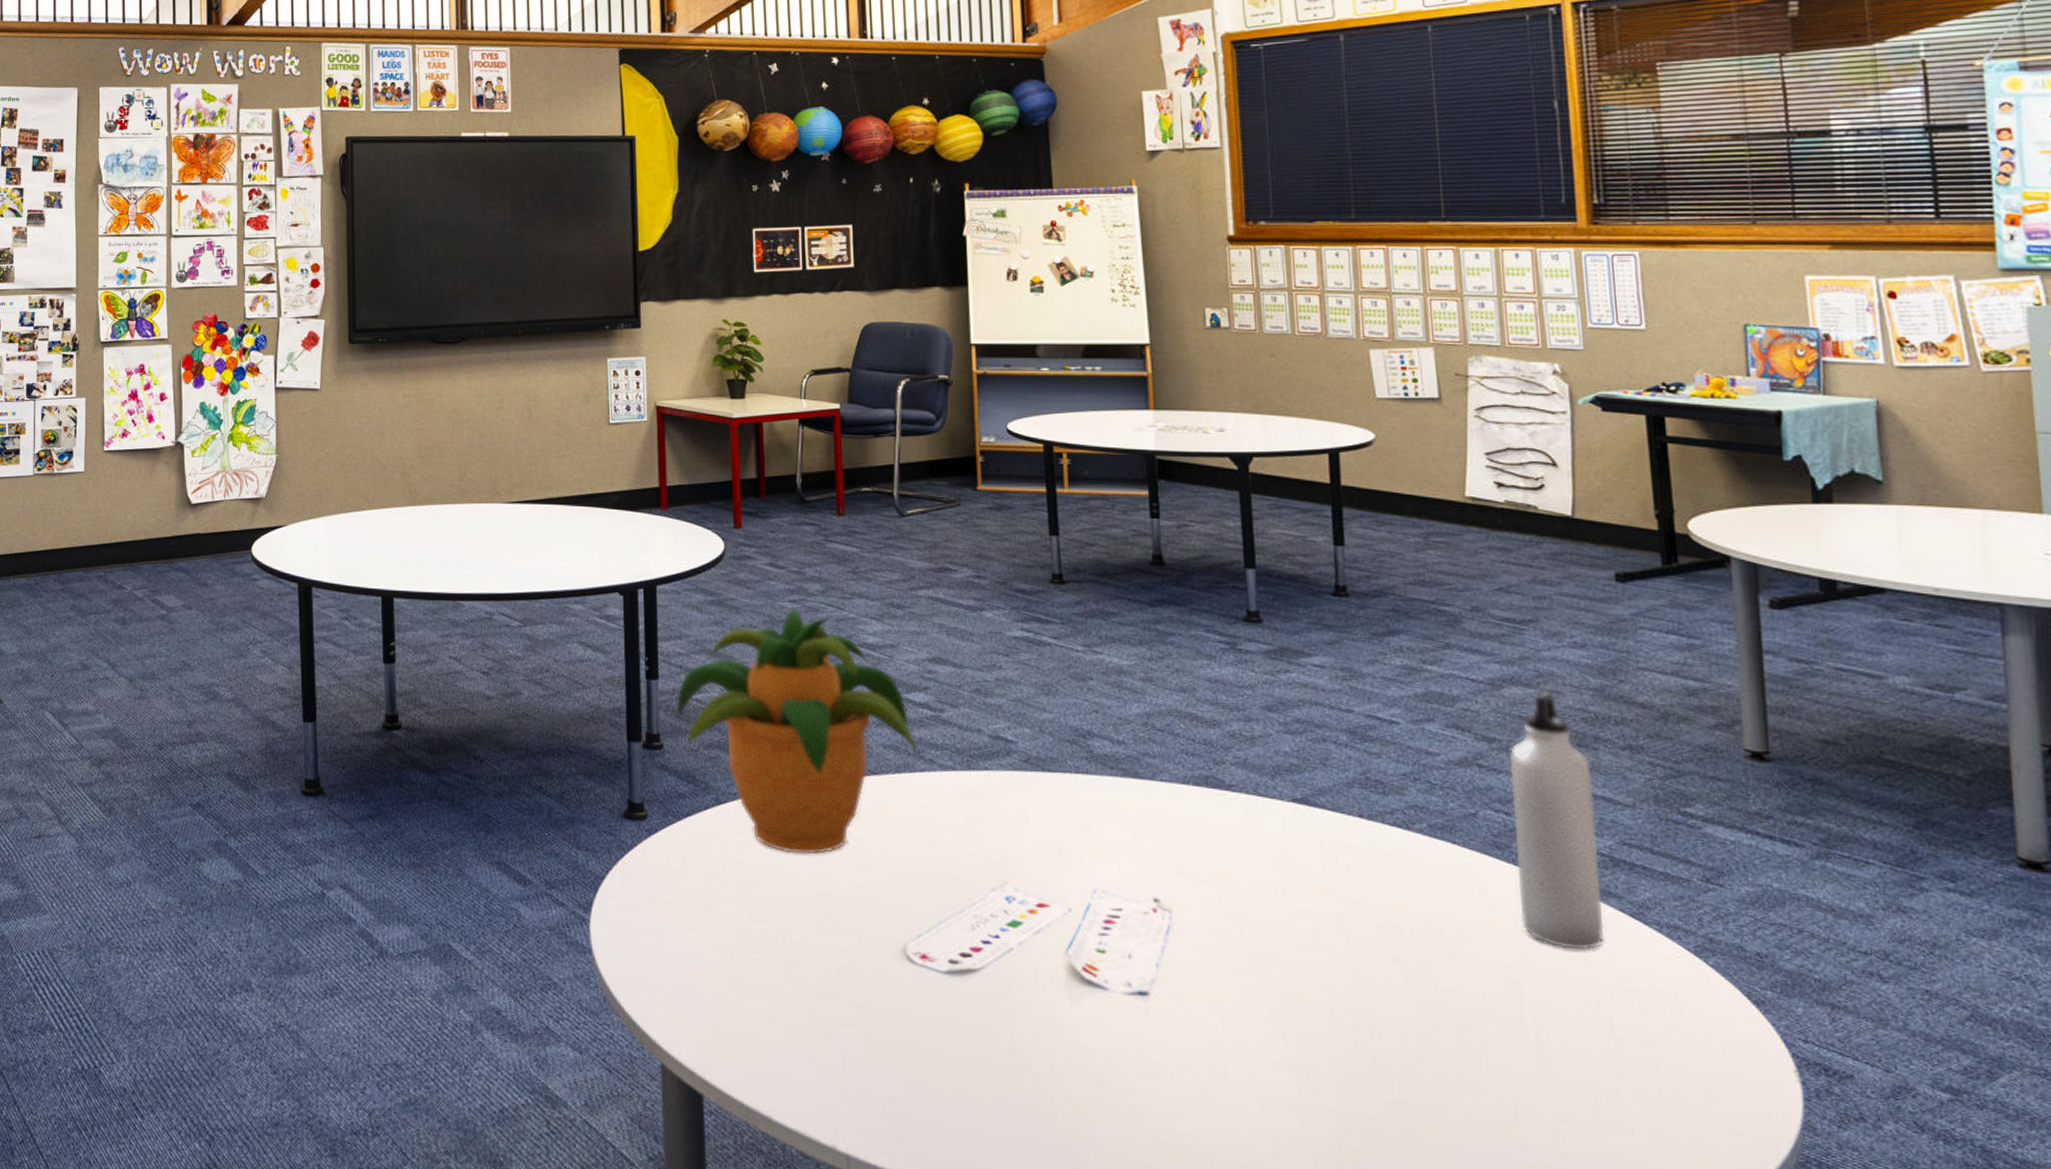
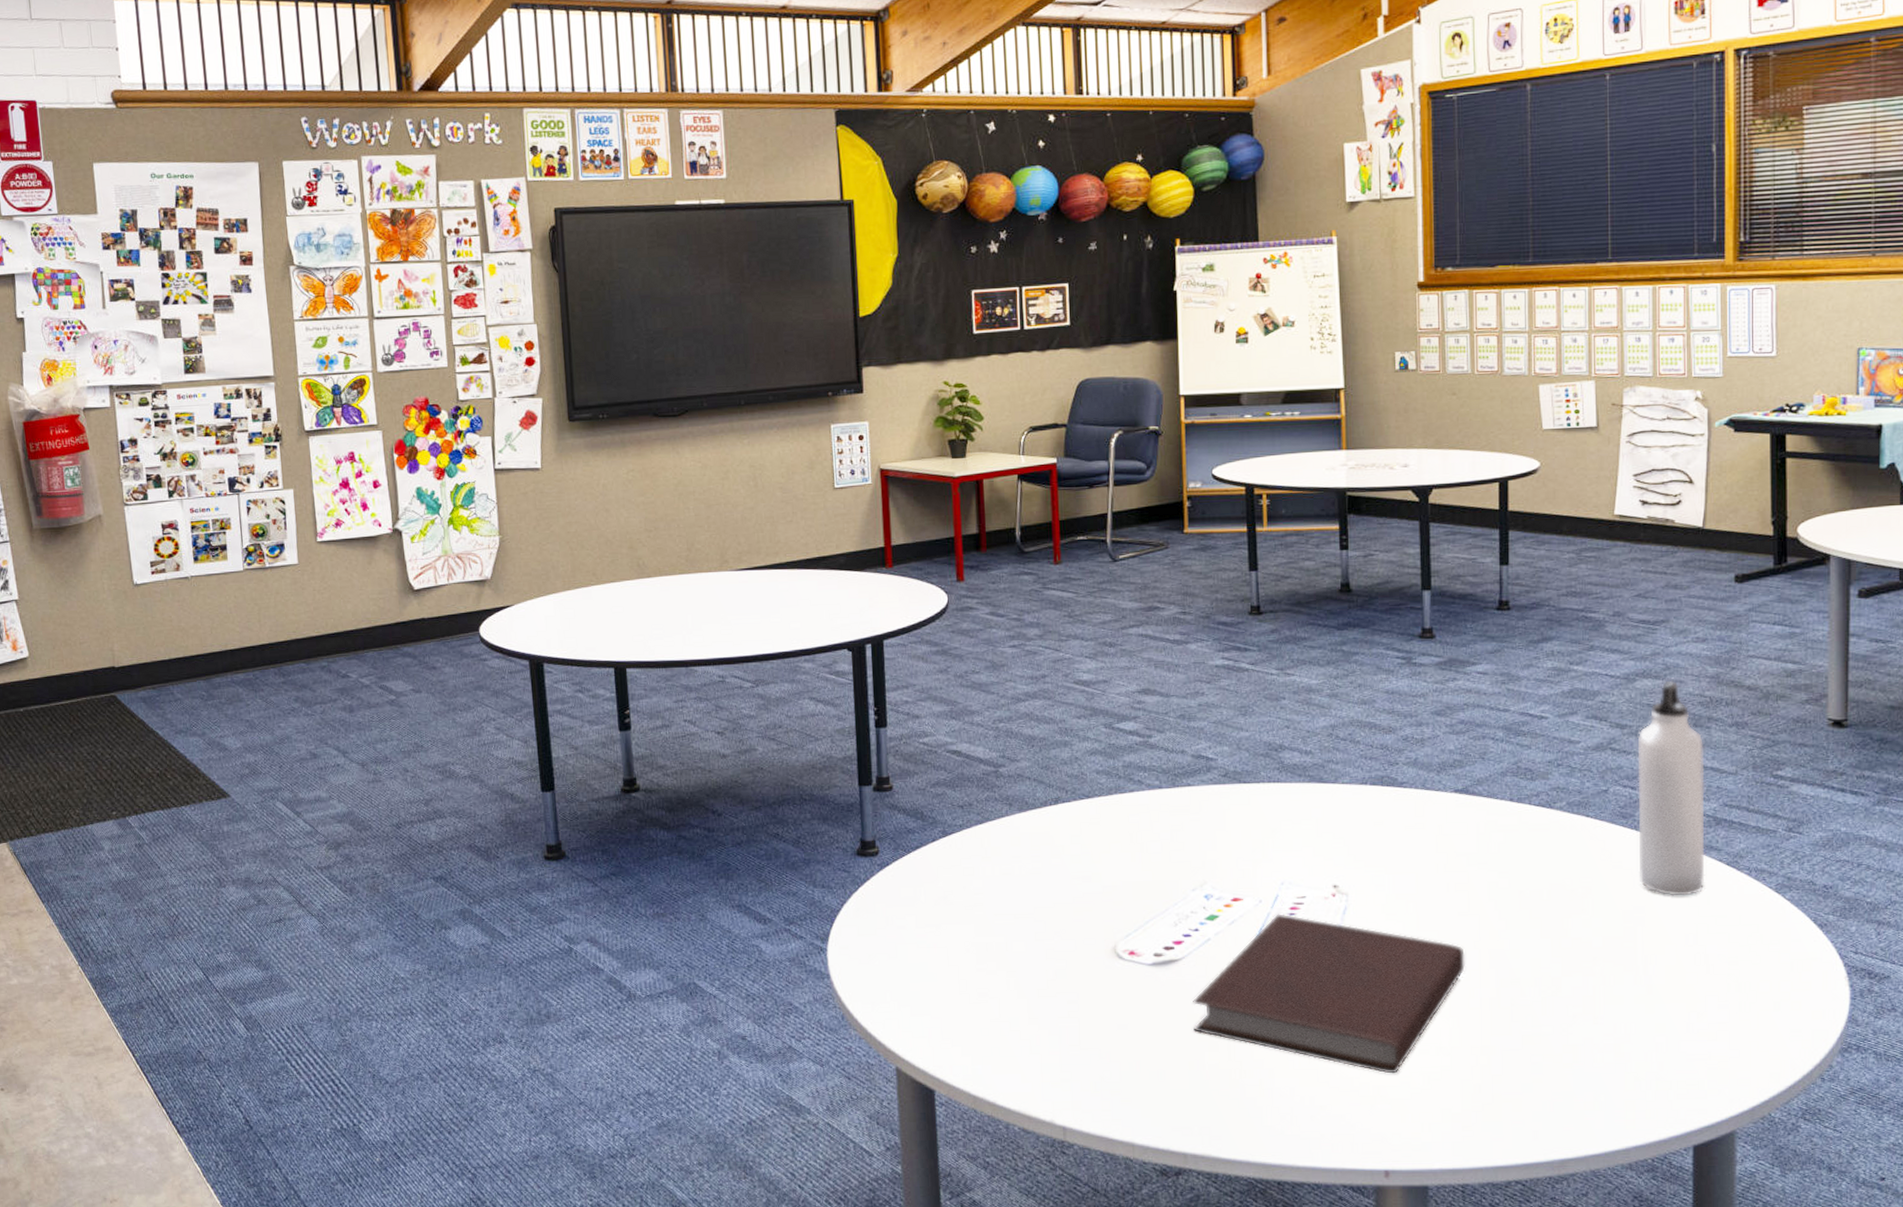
potted plant: present [676,608,919,855] -> none [904,653,1129,874]
notebook: none [994,926,1314,1134] -> present [1193,914,1465,1074]

